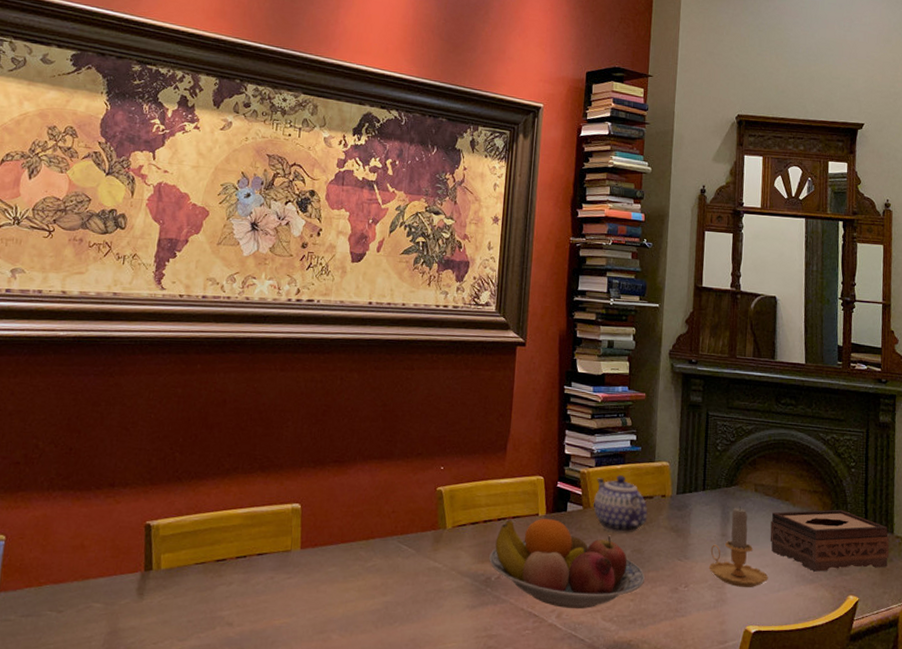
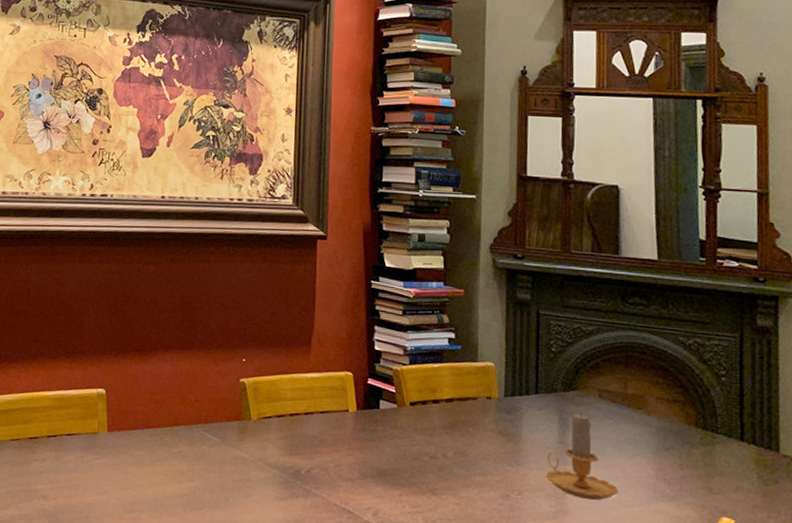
fruit bowl: present [489,518,645,609] -> none [298,413,470,509]
teapot: present [594,475,648,533] -> none [409,374,472,435]
tissue box: present [770,509,890,572] -> none [619,420,774,490]

